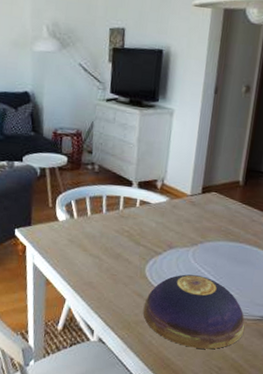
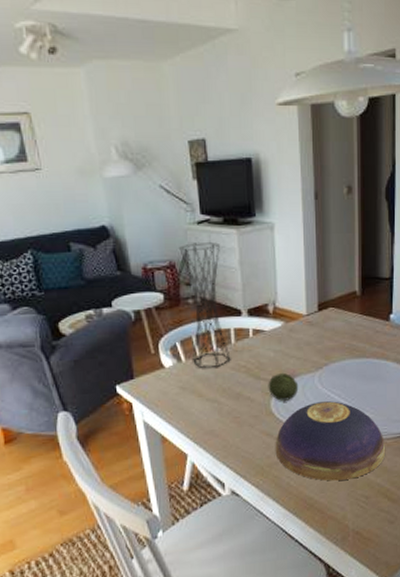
vase: none [83,117,123,228] -> present [179,242,231,369]
fruit: none [145,242,174,268] -> present [268,372,299,401]

